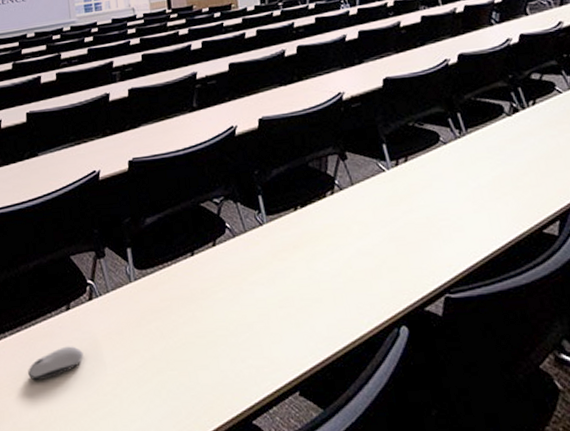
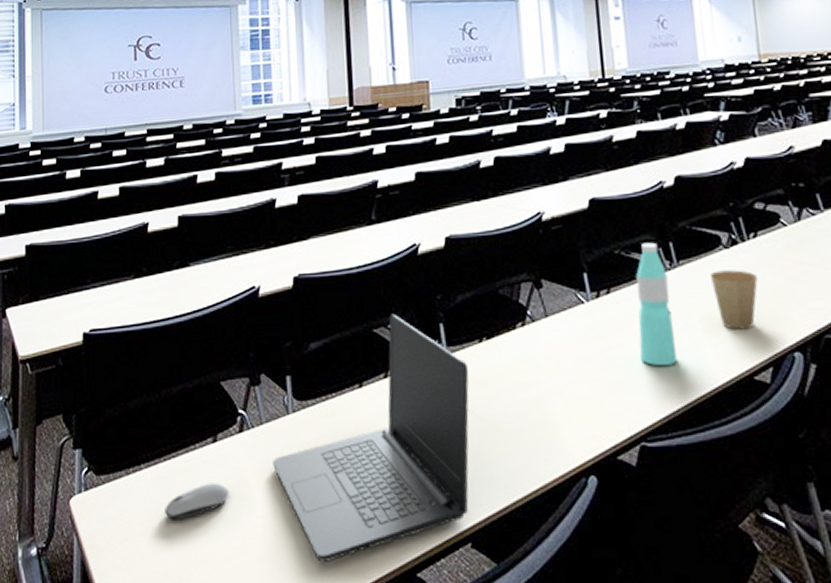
laptop: none [120,189,295,413] -> present [273,314,469,562]
water bottle: none [430,114,473,224] -> present [636,242,678,365]
paper cup: none [495,134,540,189] -> present [709,270,758,330]

